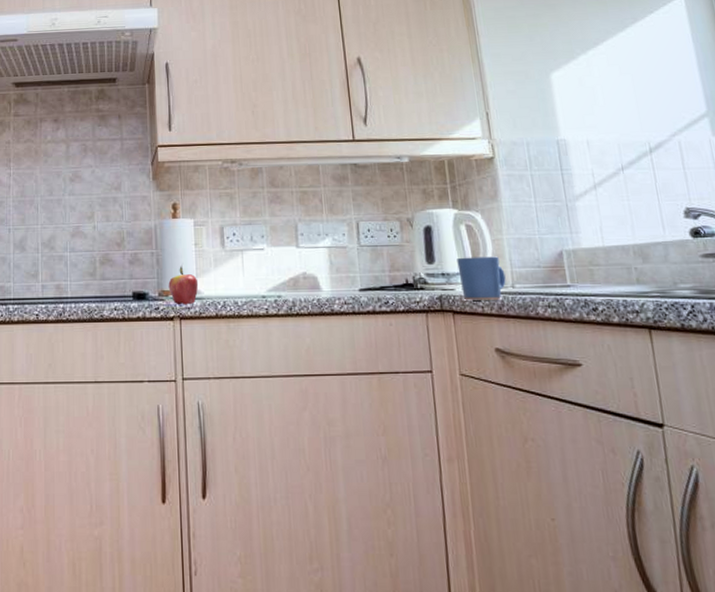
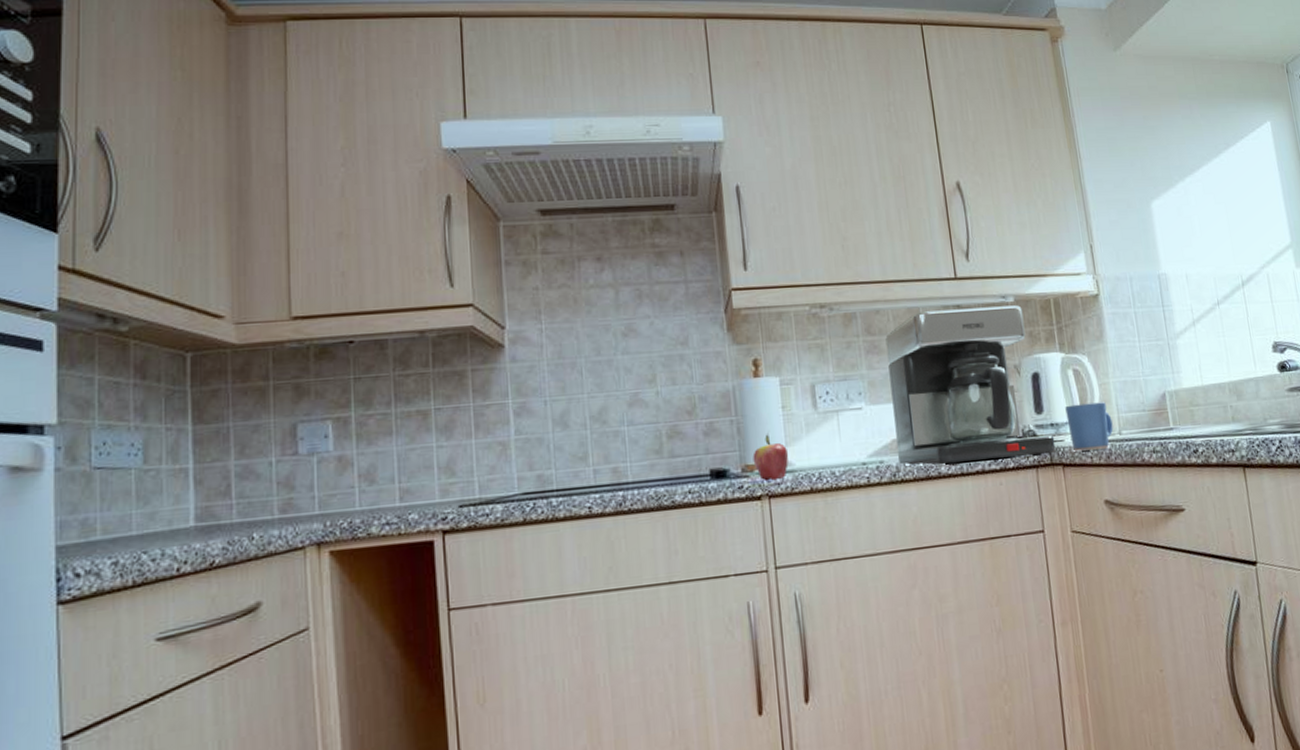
coffee maker: none [287,165,447,304] -> present [885,305,1056,466]

